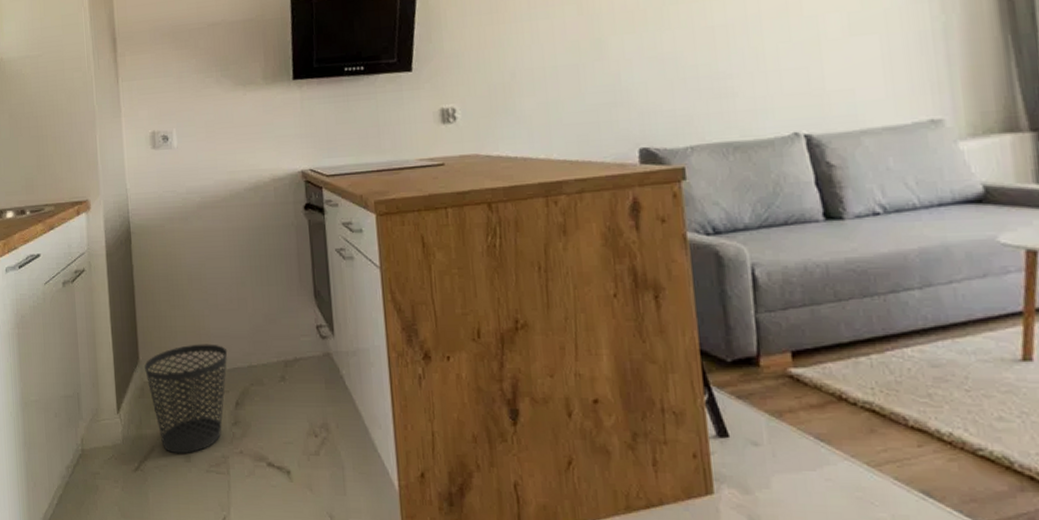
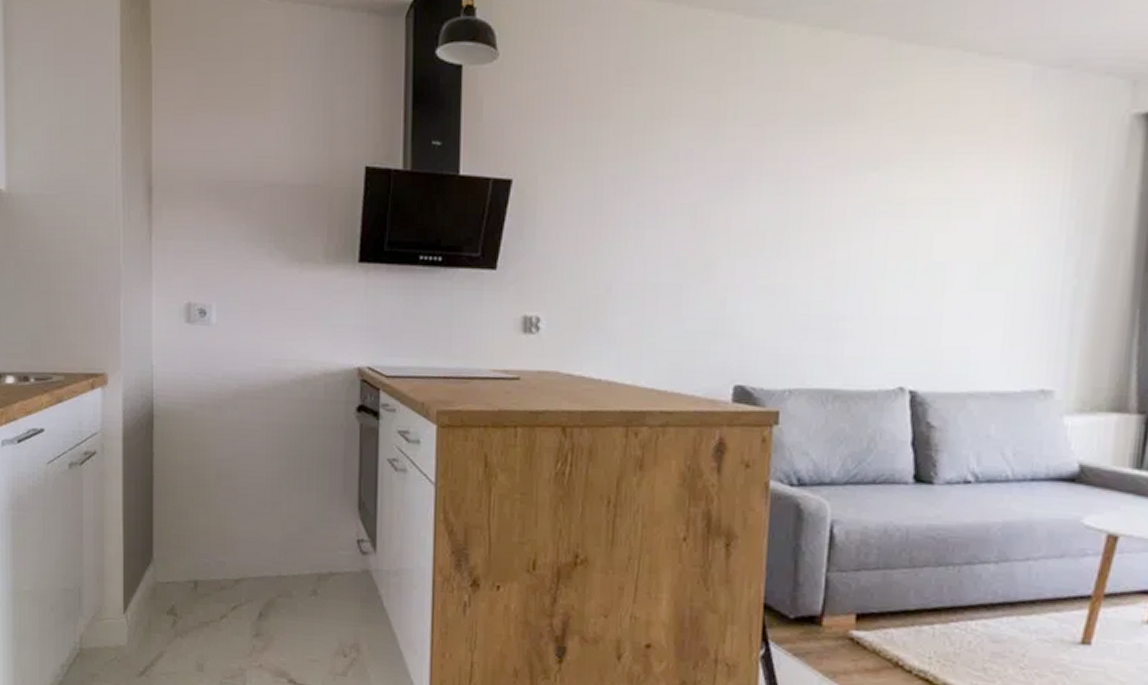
wastebasket: present [145,344,228,454] -> none [159,546,255,663]

